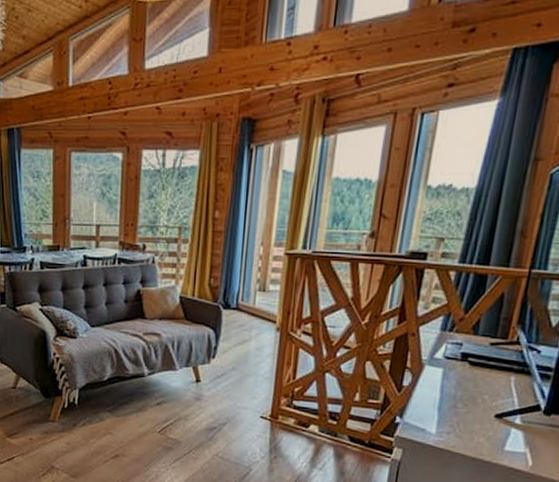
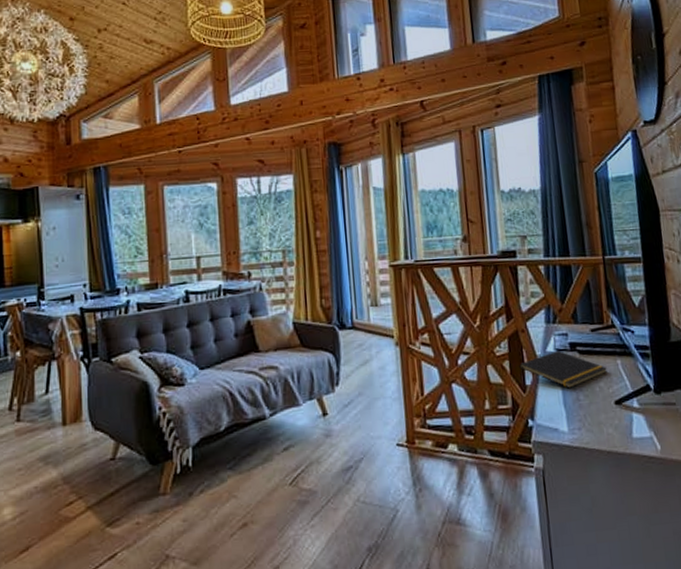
notepad: none [399,357,497,396] -> present [519,350,607,389]

